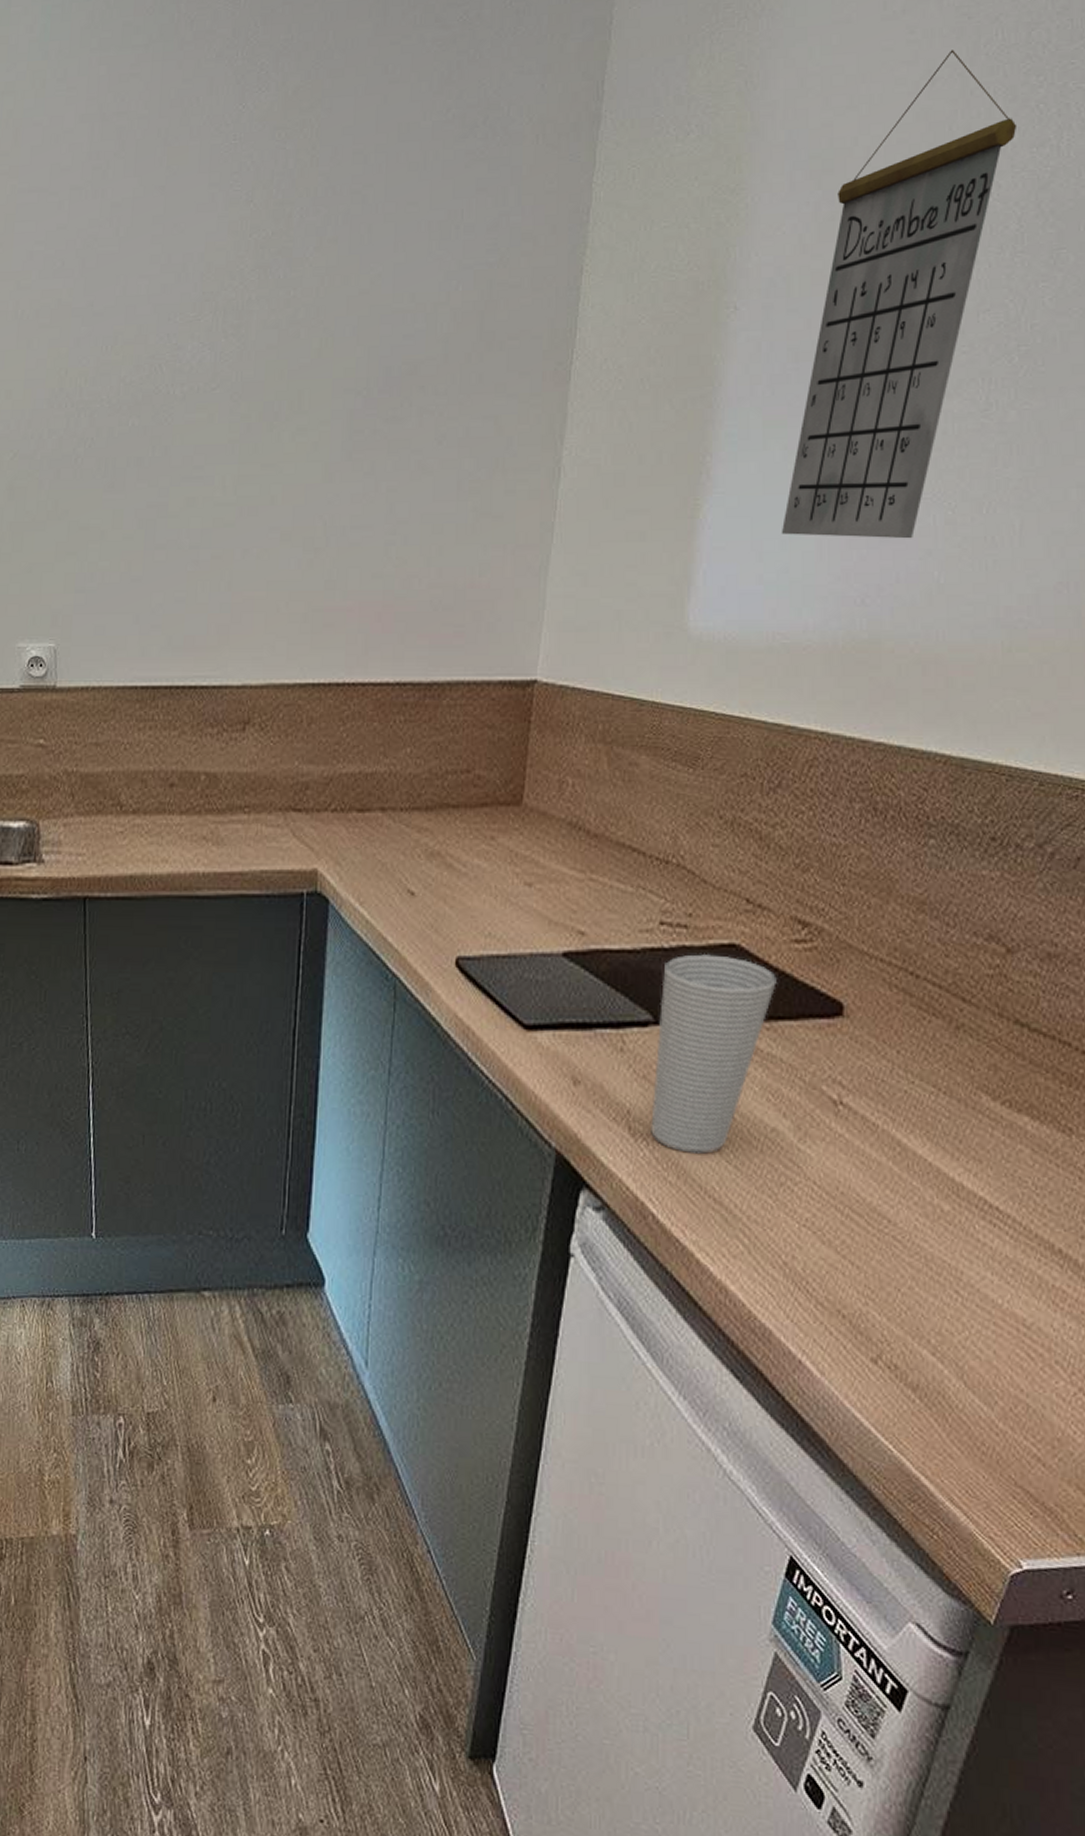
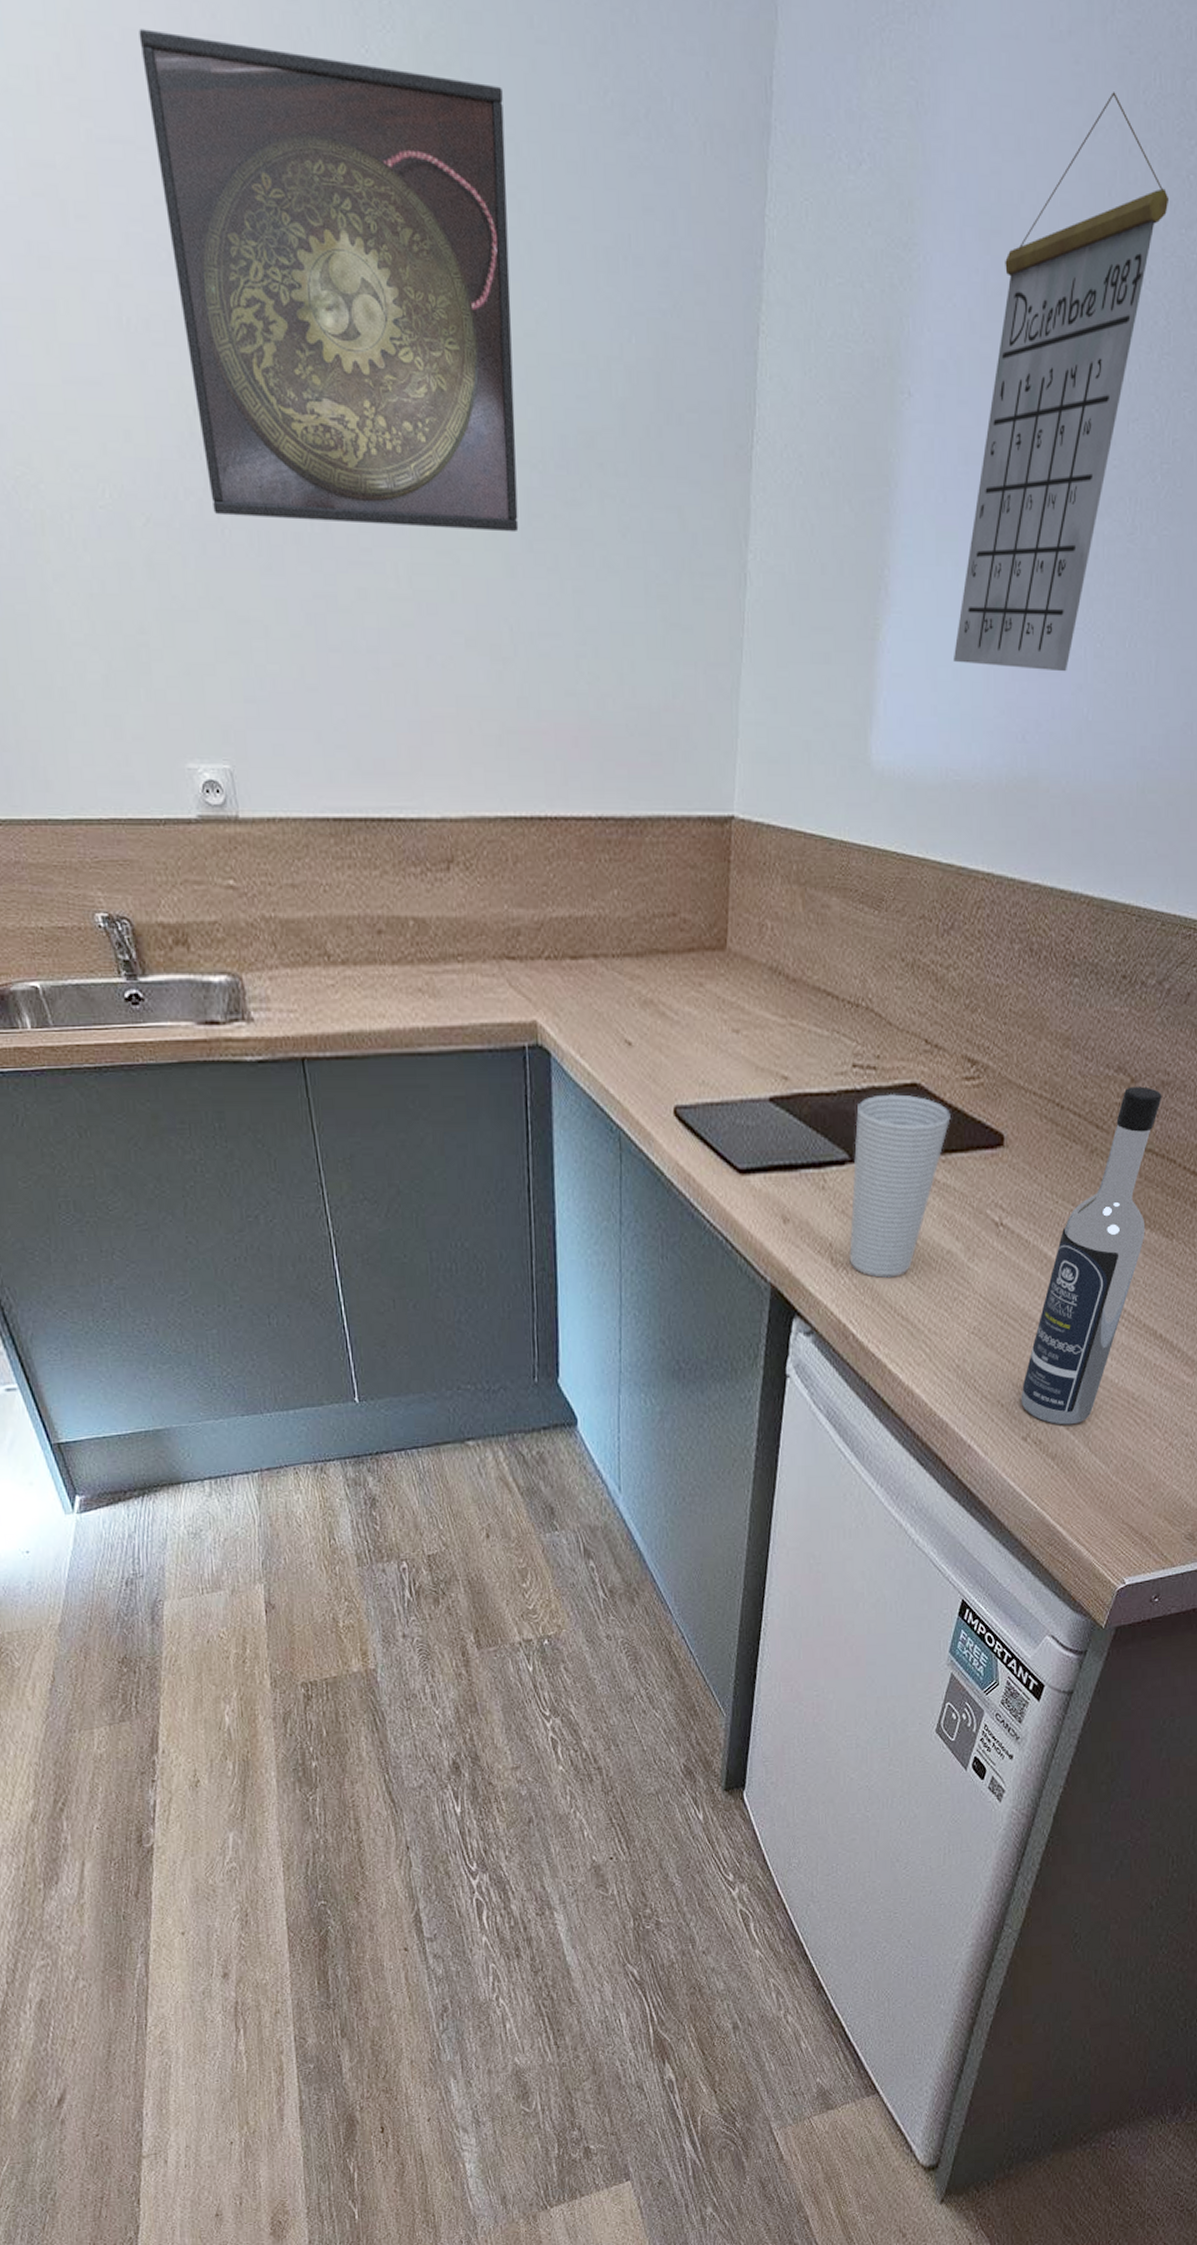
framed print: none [62,114,356,448] -> present [139,28,519,533]
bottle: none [868,957,1049,1350] -> present [1021,1086,1162,1425]

